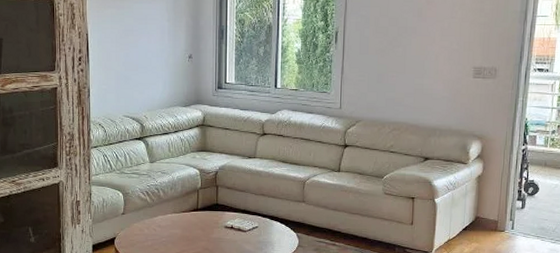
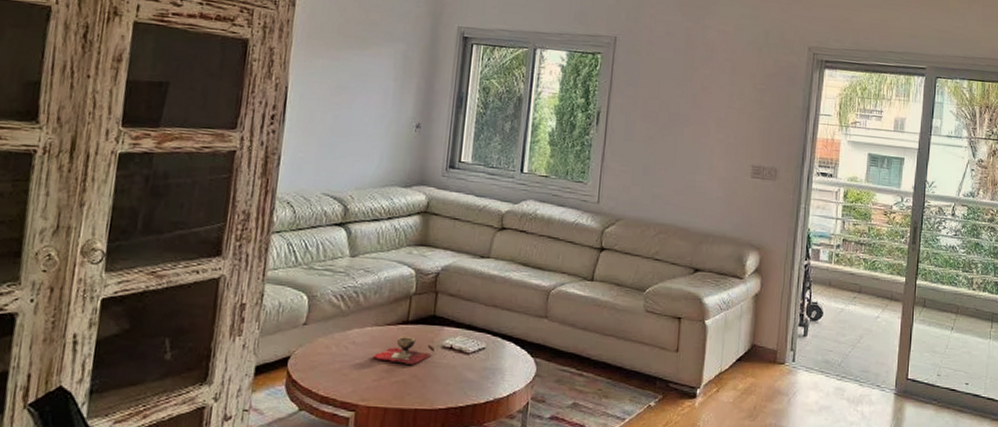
decorative bowl: none [174,219,220,241] -> present [372,336,436,365]

